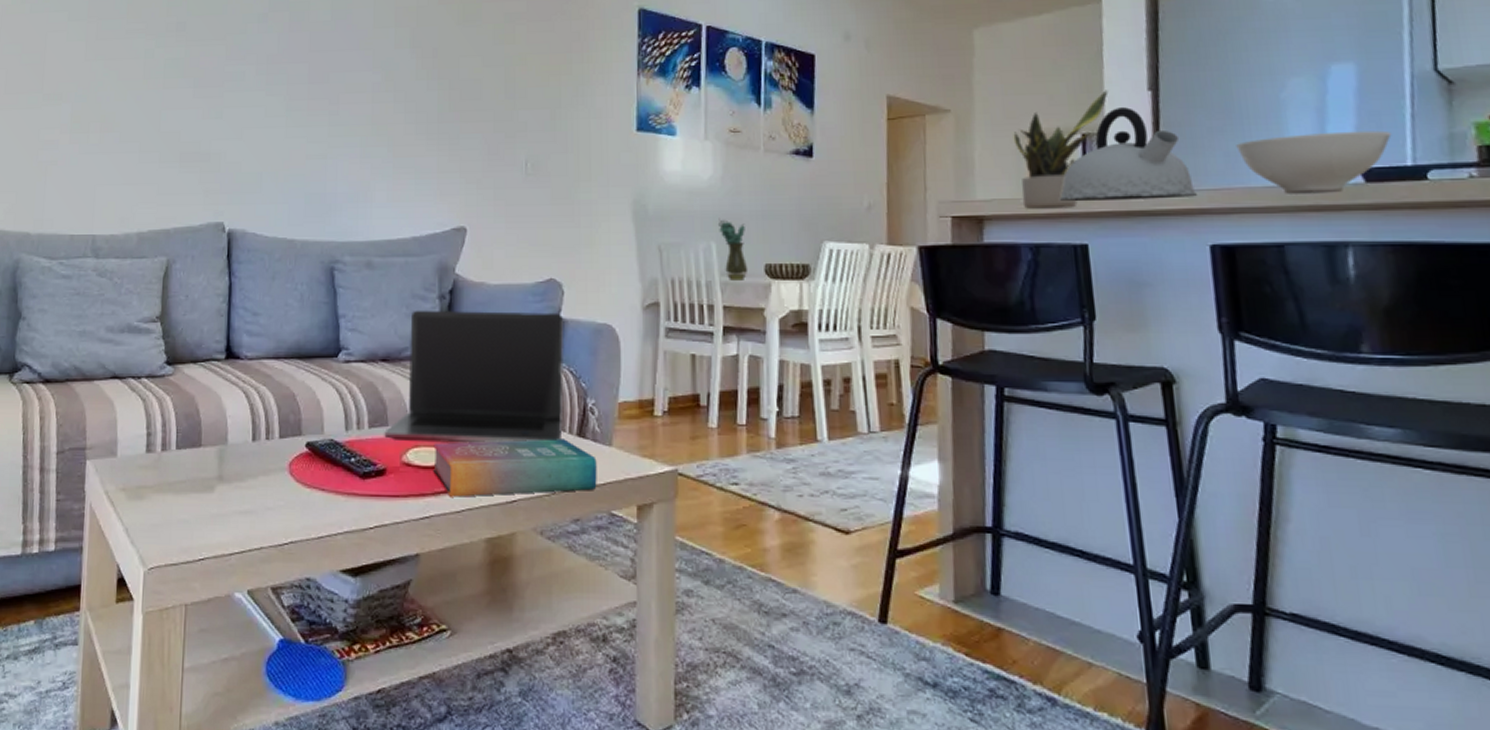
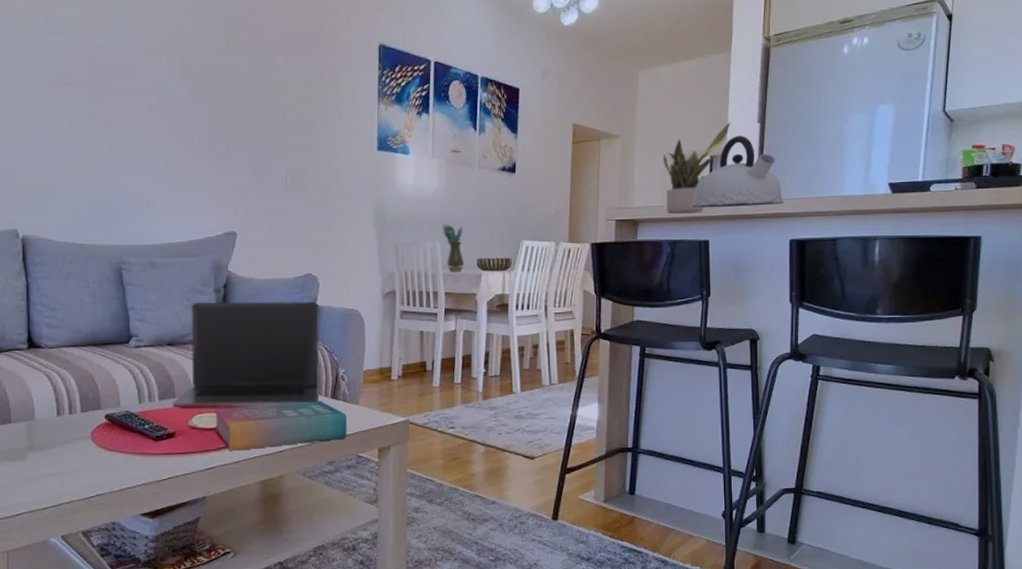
bowl: present [1236,130,1392,194] -> none [813,155,912,202]

